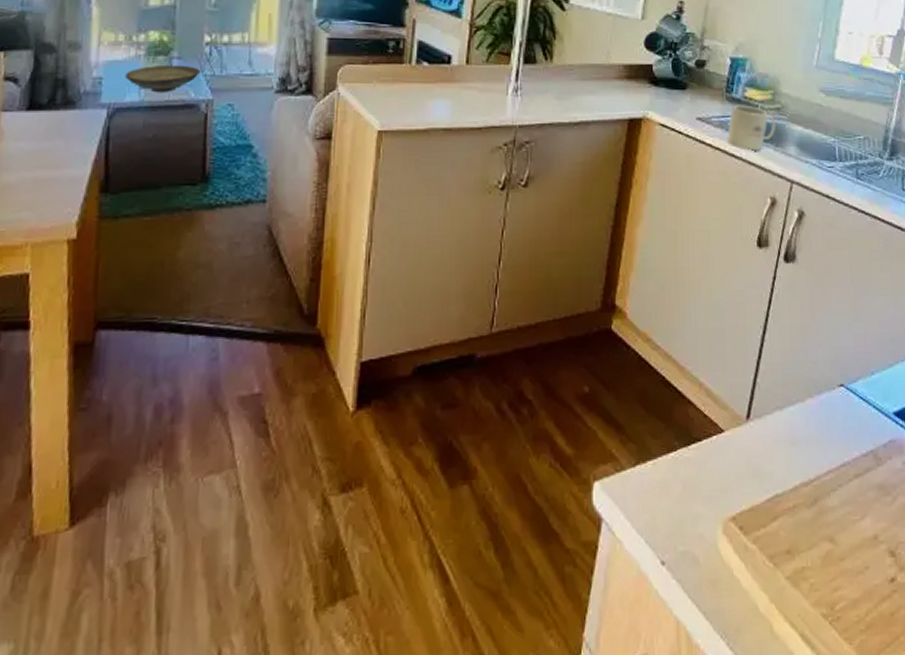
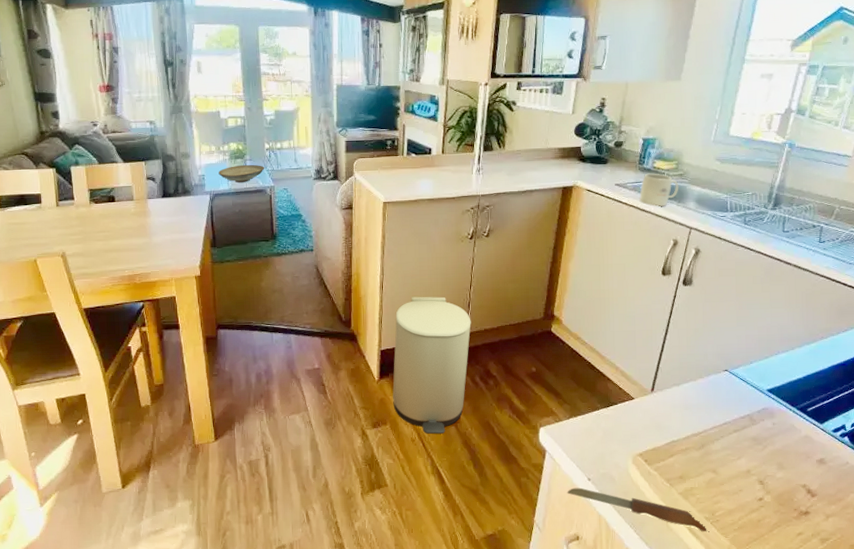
pedal bin: none [375,275,499,500] -> present [392,296,471,435]
kitchen knife: none [631,577,828,639] -> present [567,487,709,532]

